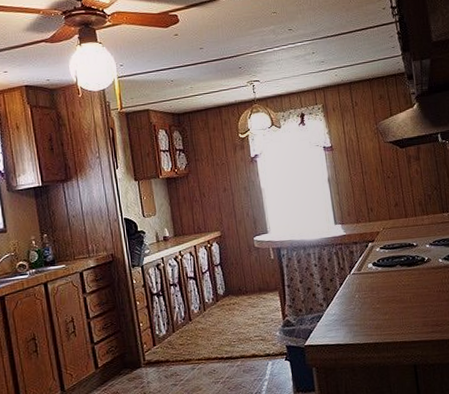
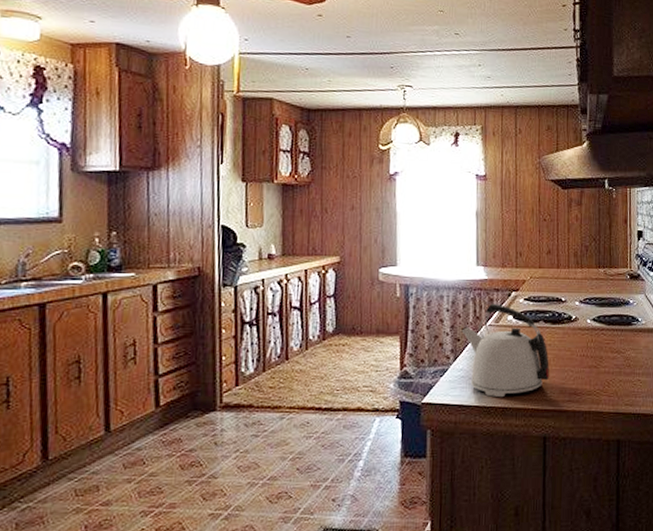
kettle: none [330,254,413,335] -> present [461,303,550,397]

